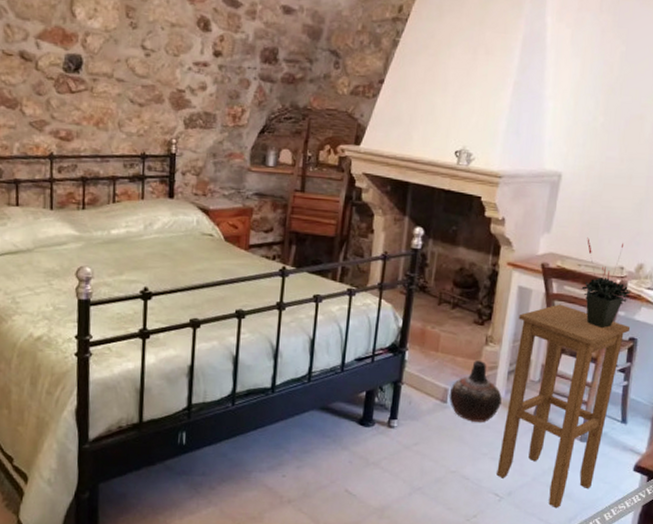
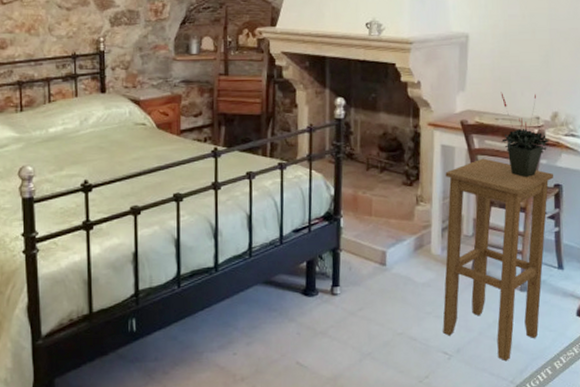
vase: present [449,361,502,422] -> none [387,221,439,282]

